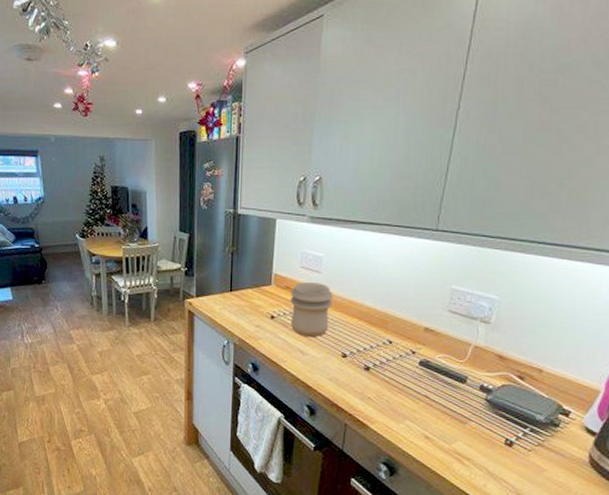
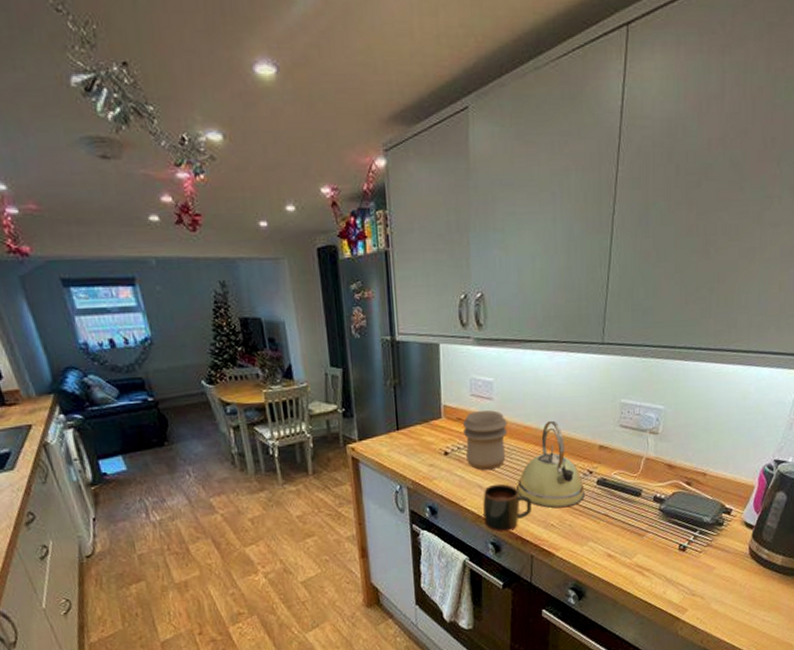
mug: none [302,351,351,398] -> present [483,483,533,533]
kettle: none [337,298,406,383] -> present [517,420,585,508]

